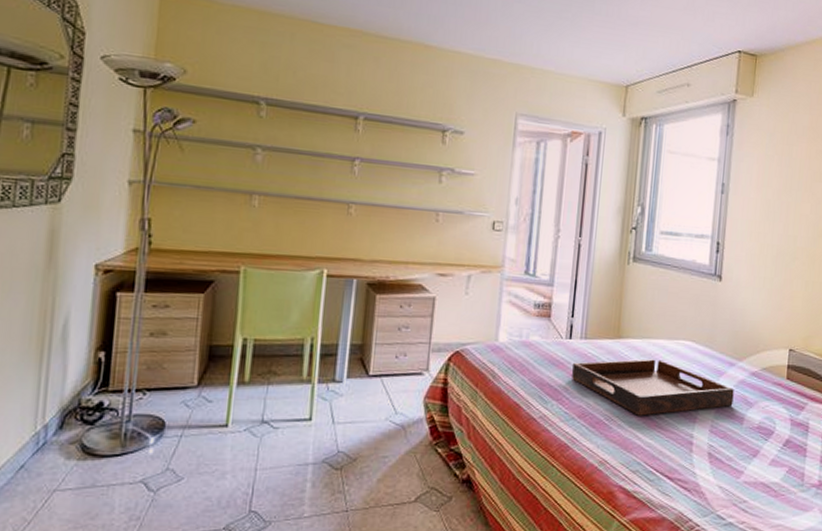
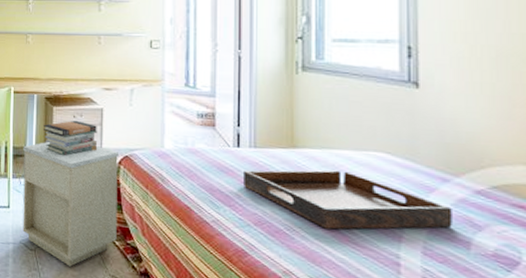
nightstand: none [327,337,450,483] -> present [22,142,120,267]
book stack: none [362,310,427,354] -> present [44,120,97,156]

